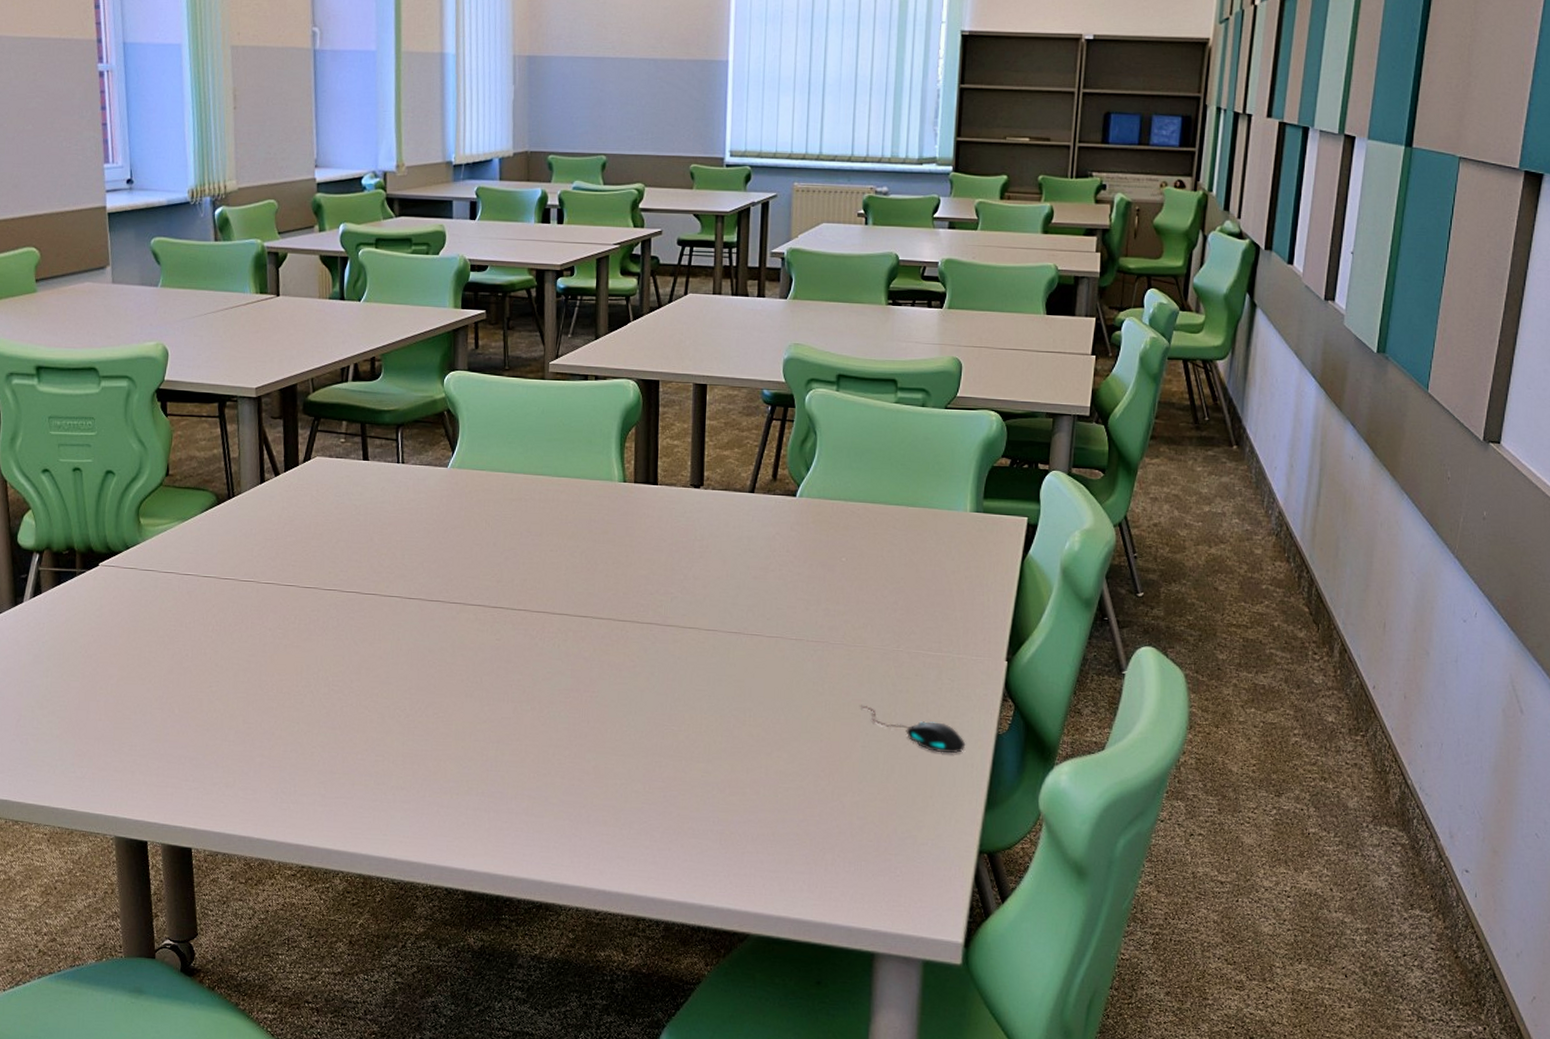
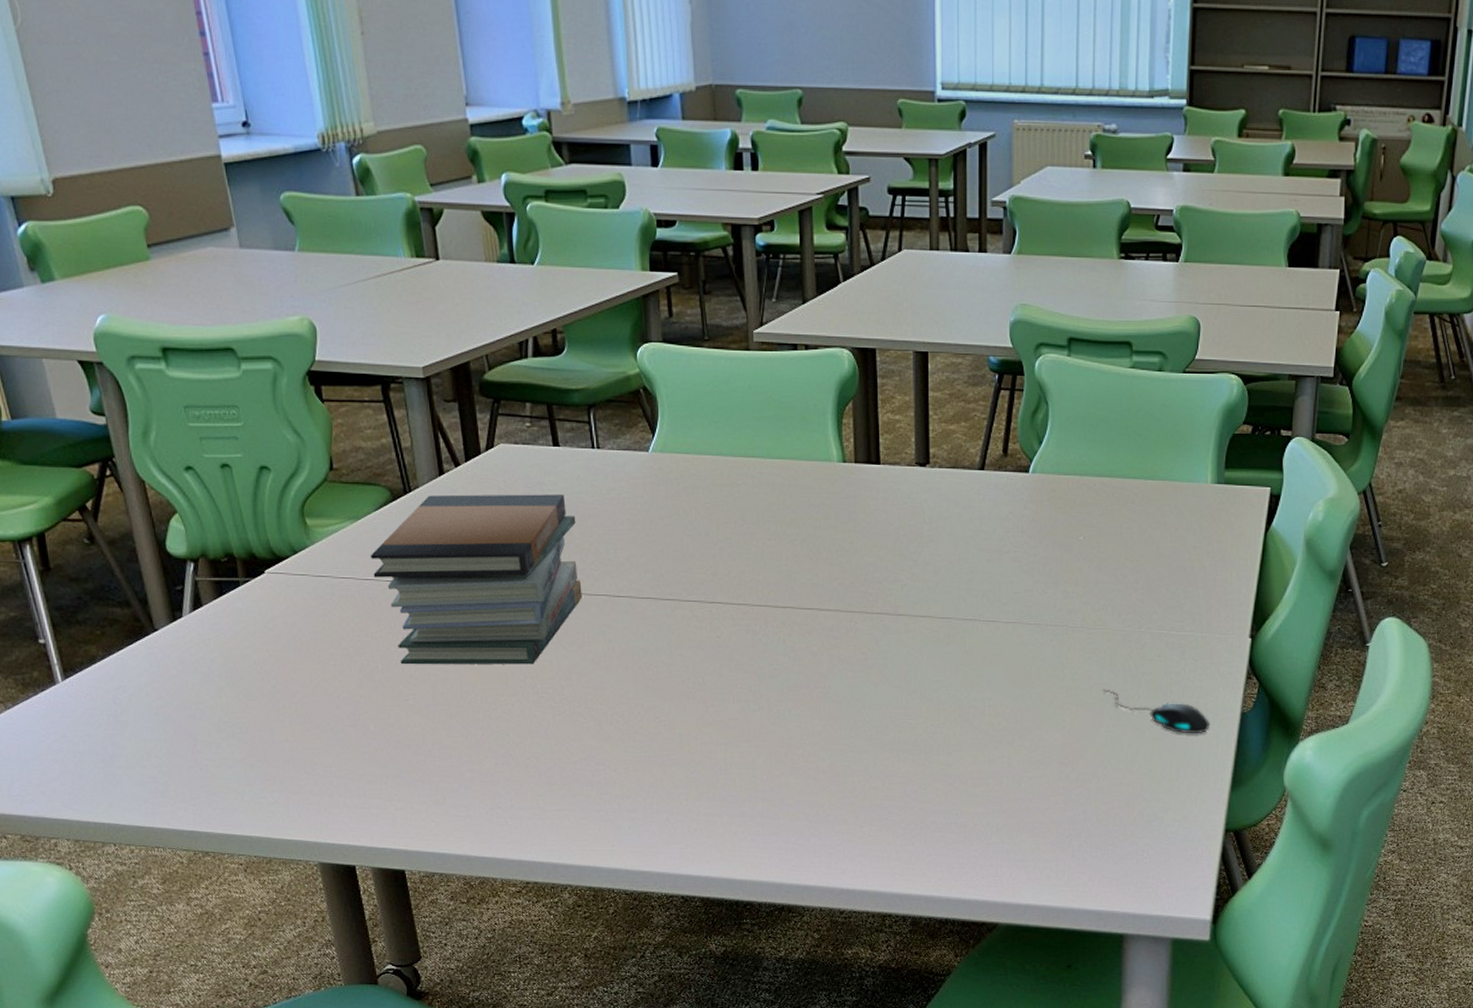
book stack: none [192,501,377,659] -> present [370,494,582,665]

